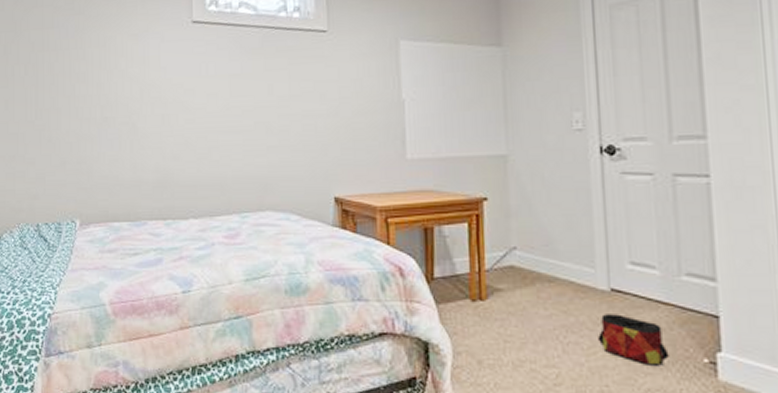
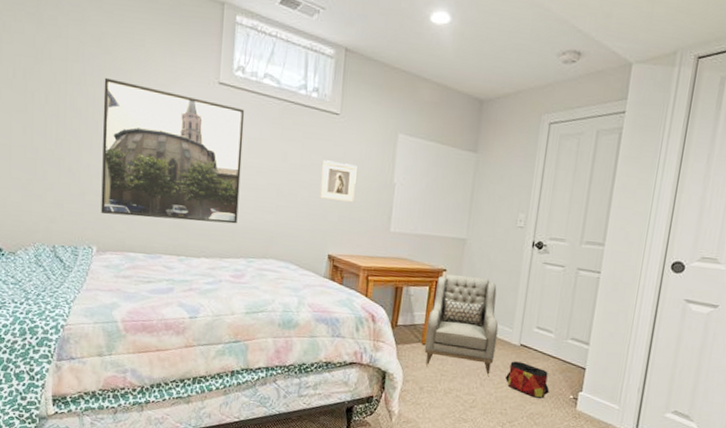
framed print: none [79,38,226,183] -> present [101,77,245,224]
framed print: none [313,85,357,132] -> present [319,160,357,203]
armchair: none [473,202,577,340] -> present [424,274,499,377]

